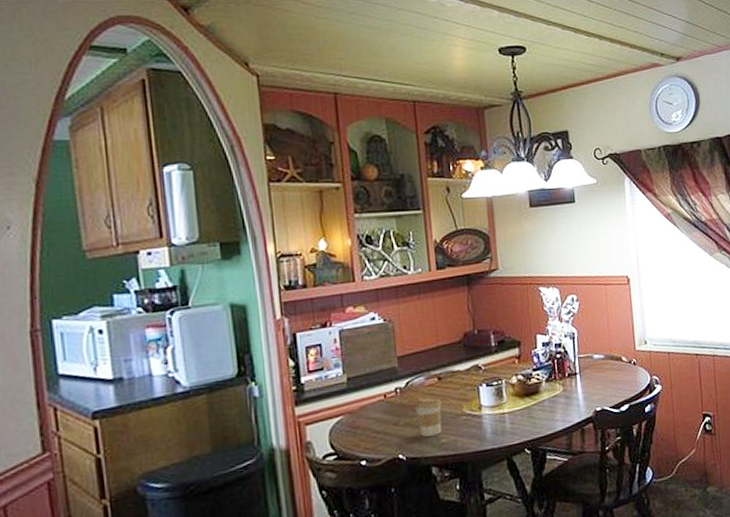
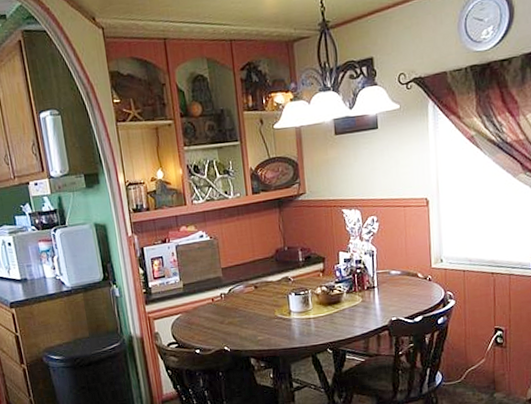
coffee cup: present [414,396,443,437] -> none [235,301,259,334]

